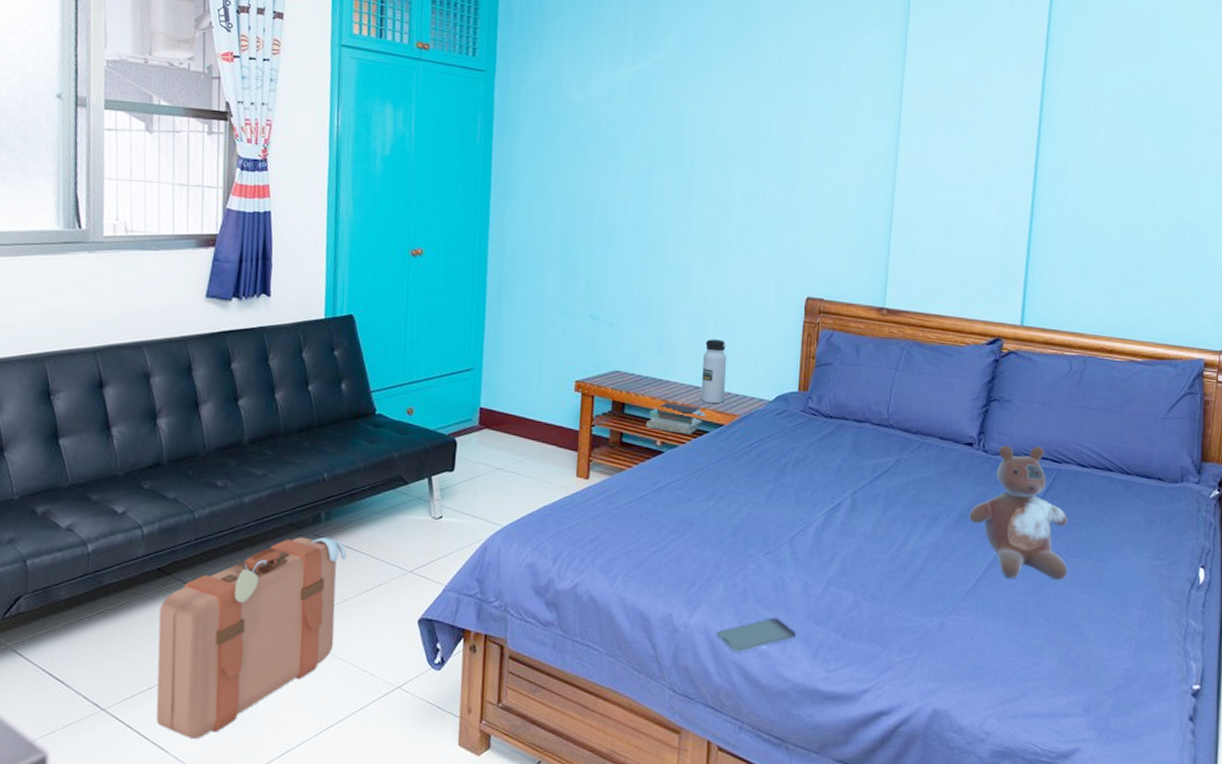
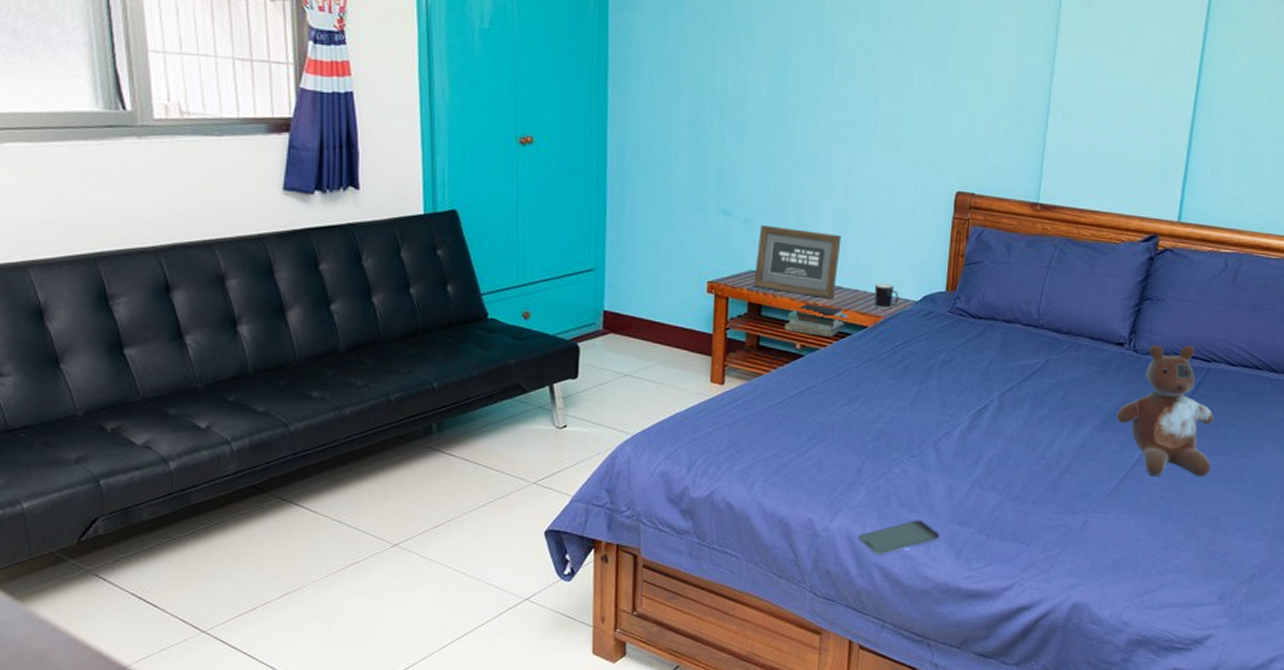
suitcase: present [156,537,347,740] -> none [257,450,464,658]
picture frame: none [617,328,699,399] -> present [753,224,841,300]
water bottle: present [701,339,727,404] -> none [843,236,872,305]
mug: none [730,383,753,408] -> present [874,283,899,309]

